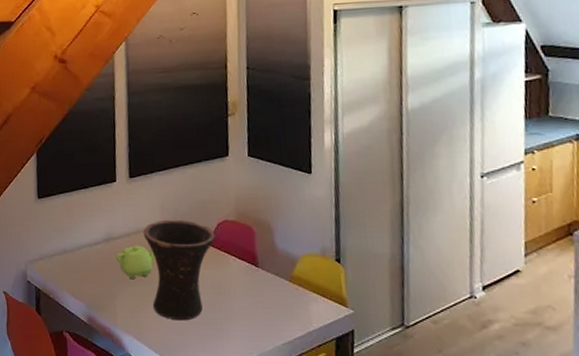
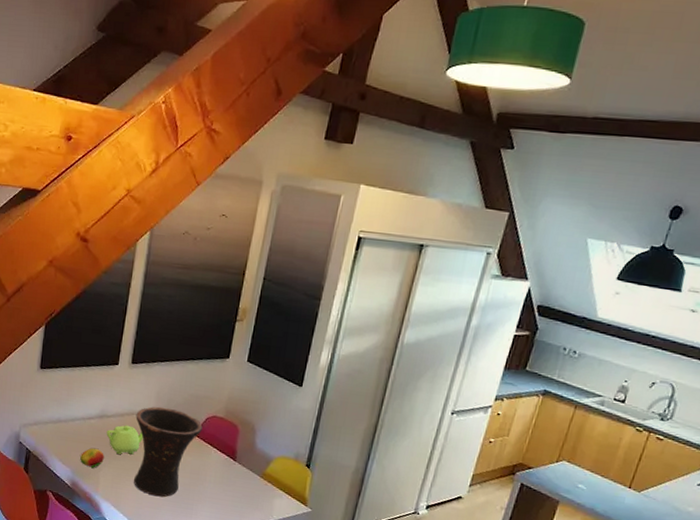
fruit: none [91,276,118,299] -> present [79,448,104,469]

